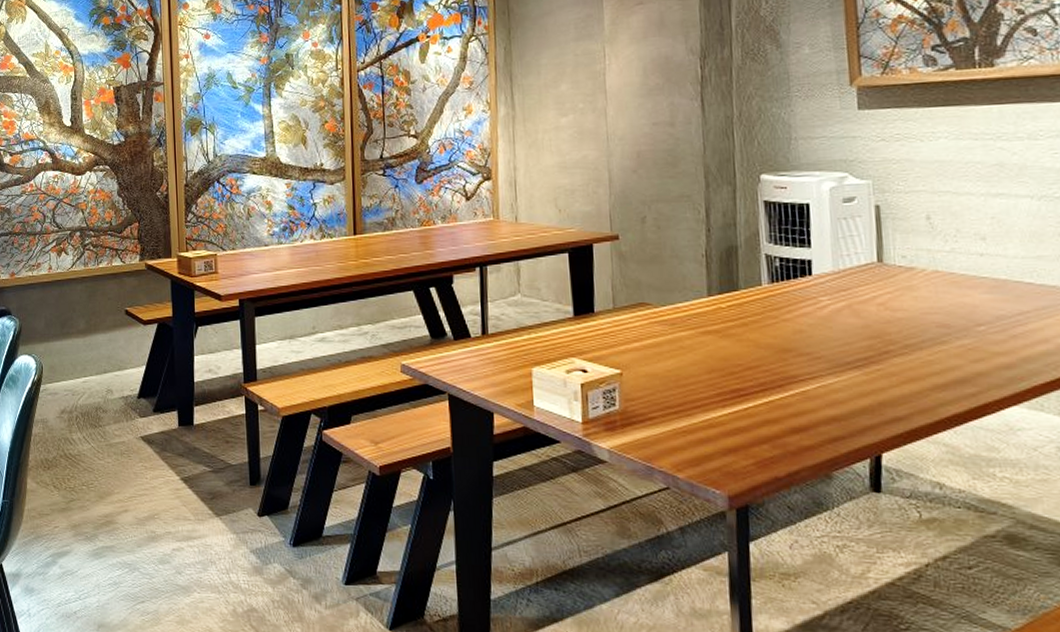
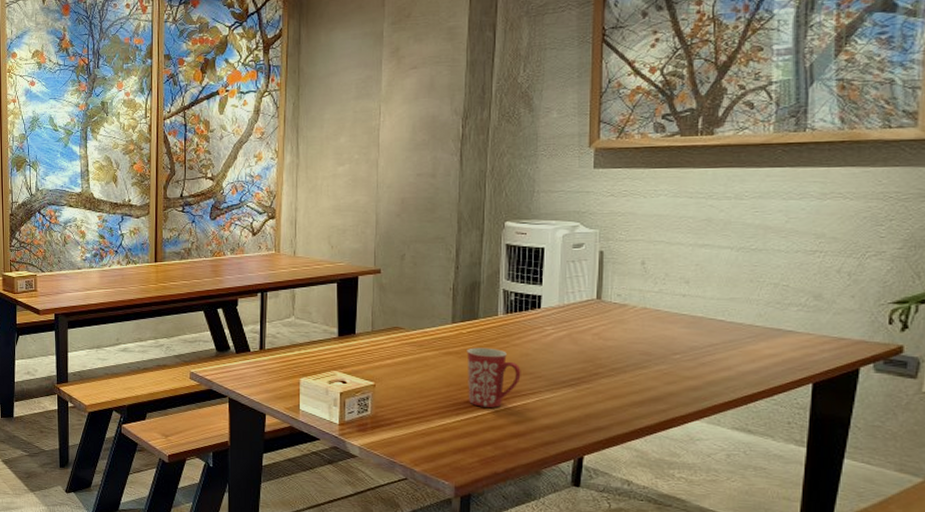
mug: none [728,324,796,397] -> present [467,347,521,408]

